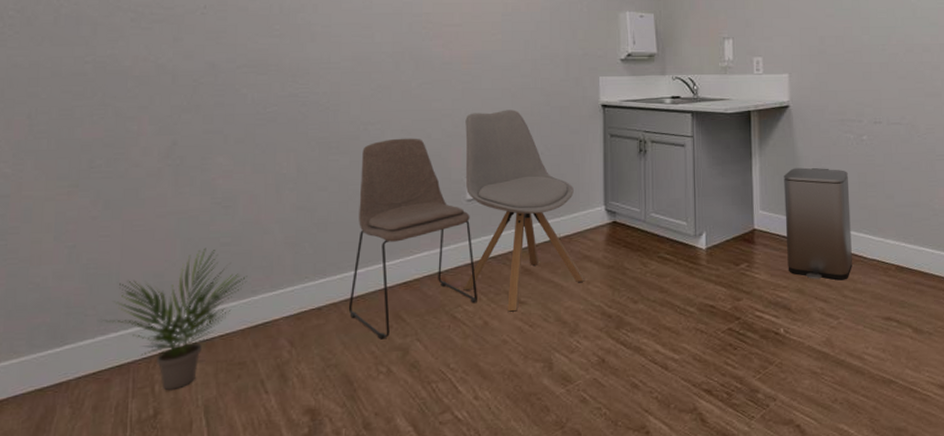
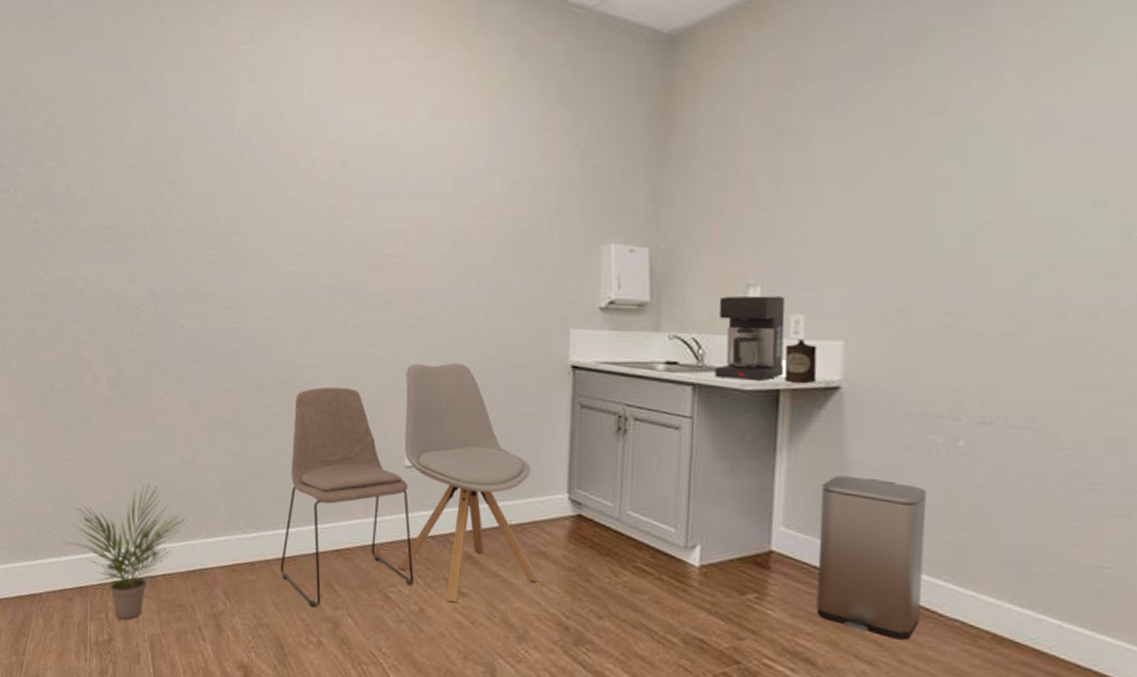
coffee maker: none [705,45,752,107] -> present [715,295,785,382]
canister: none [751,75,774,105] -> present [784,340,817,383]

